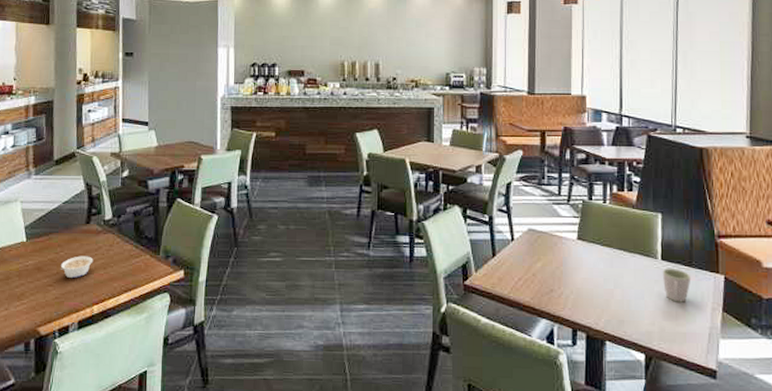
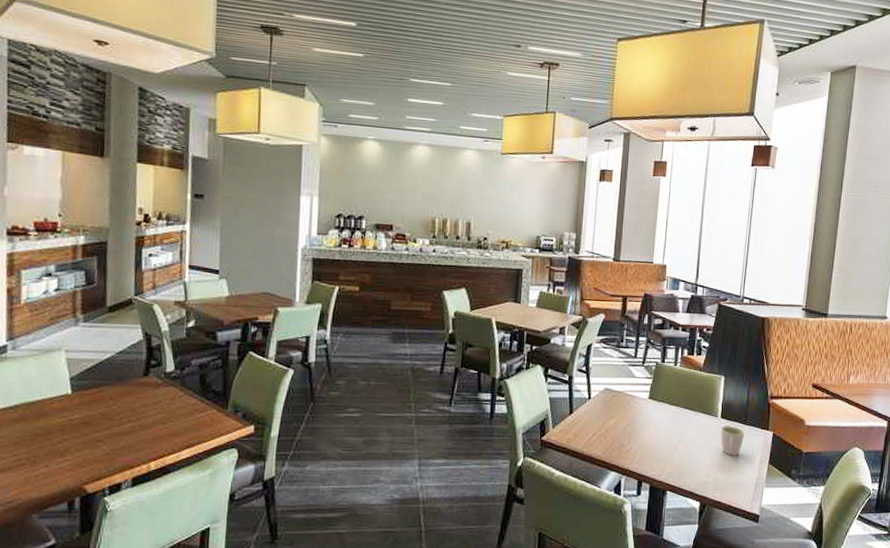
legume: present [60,256,93,278] -> none [112,409,152,433]

